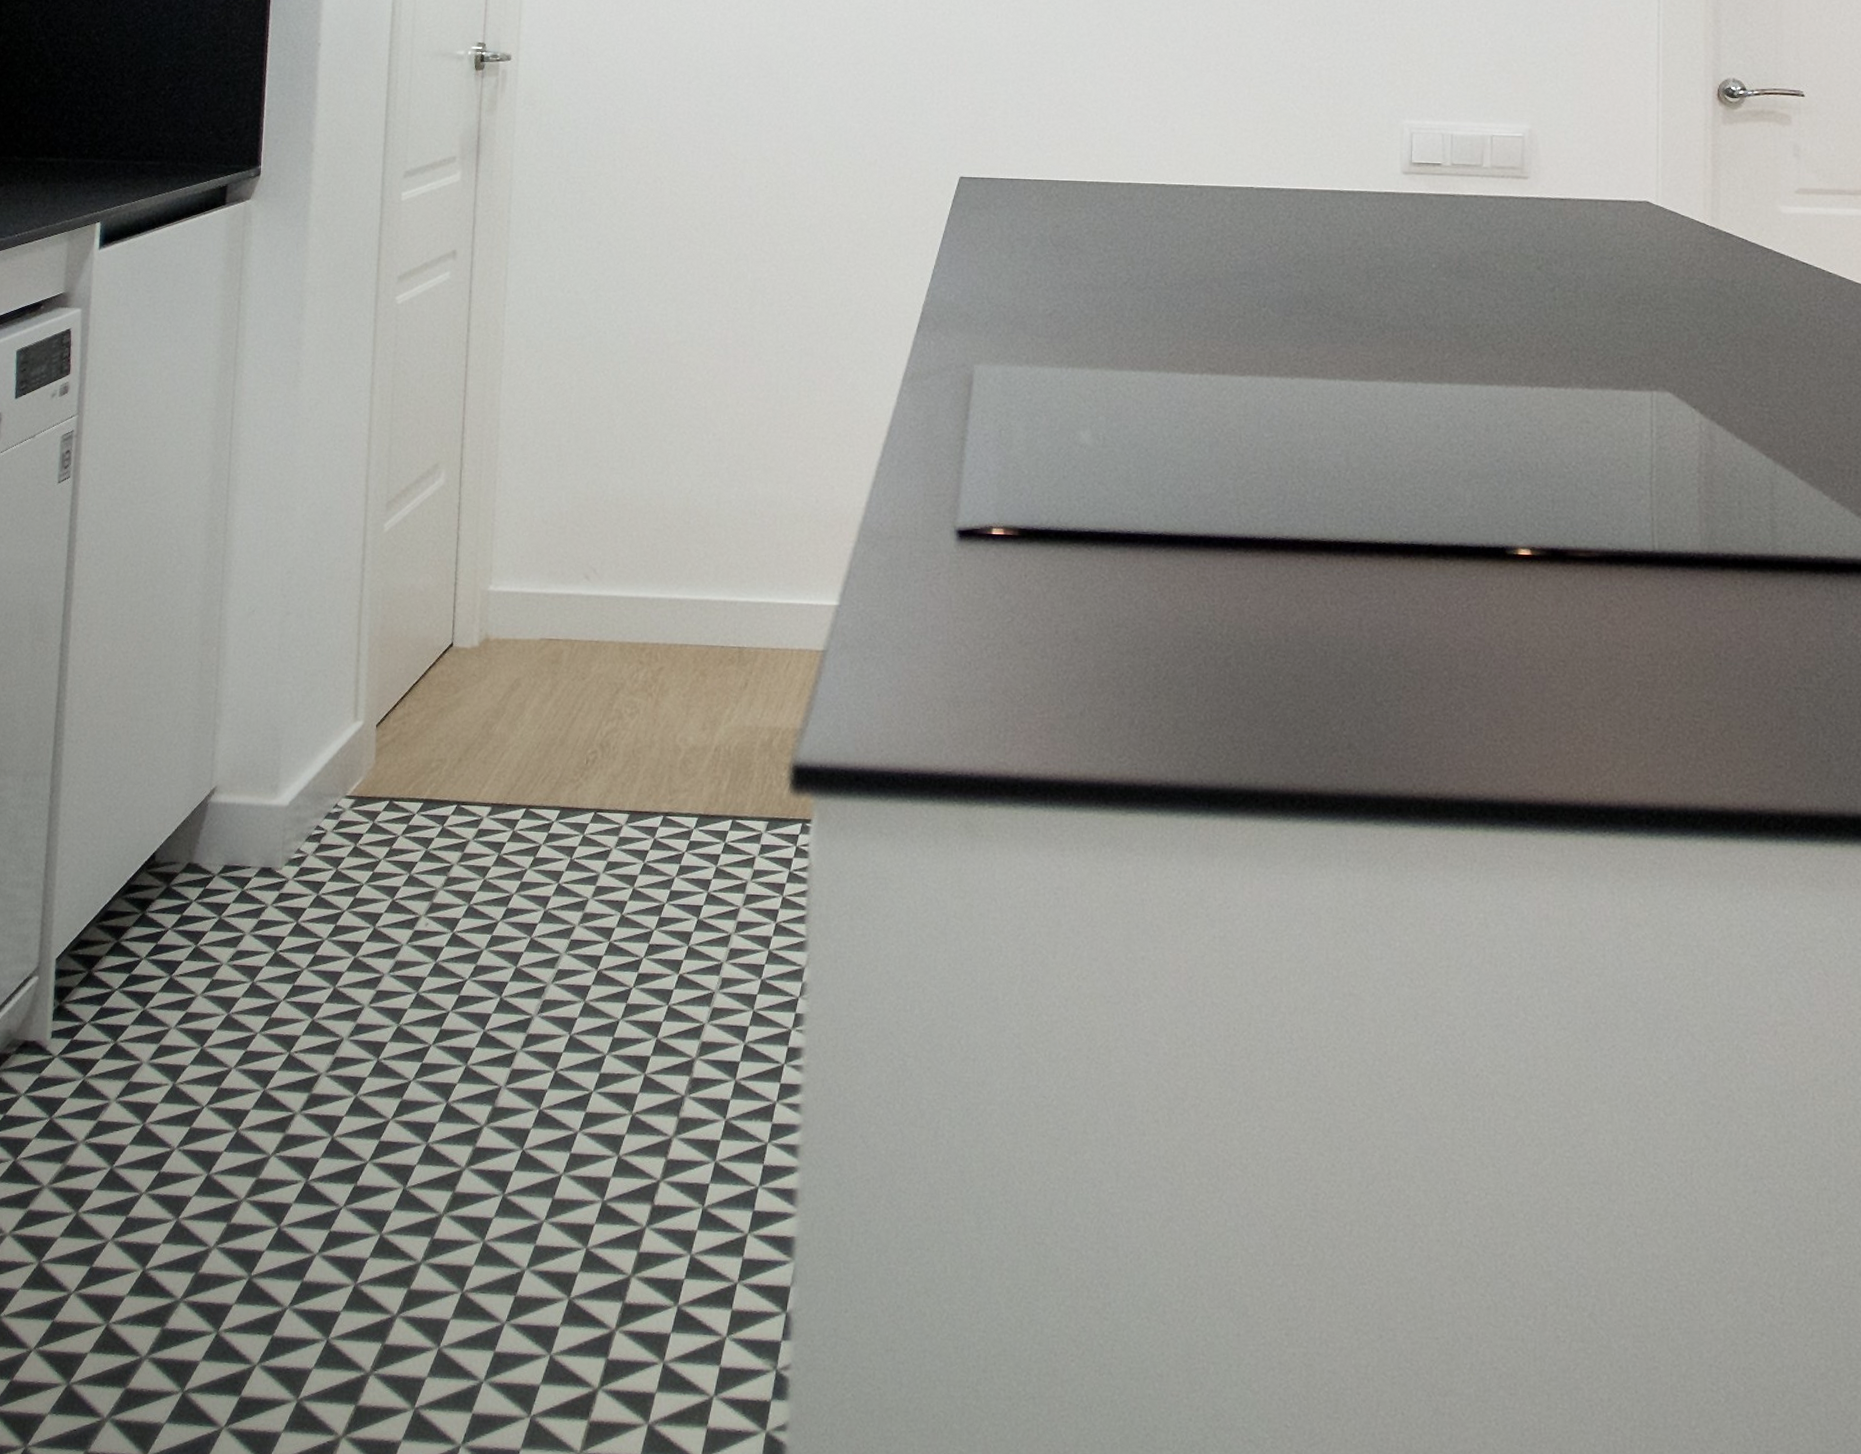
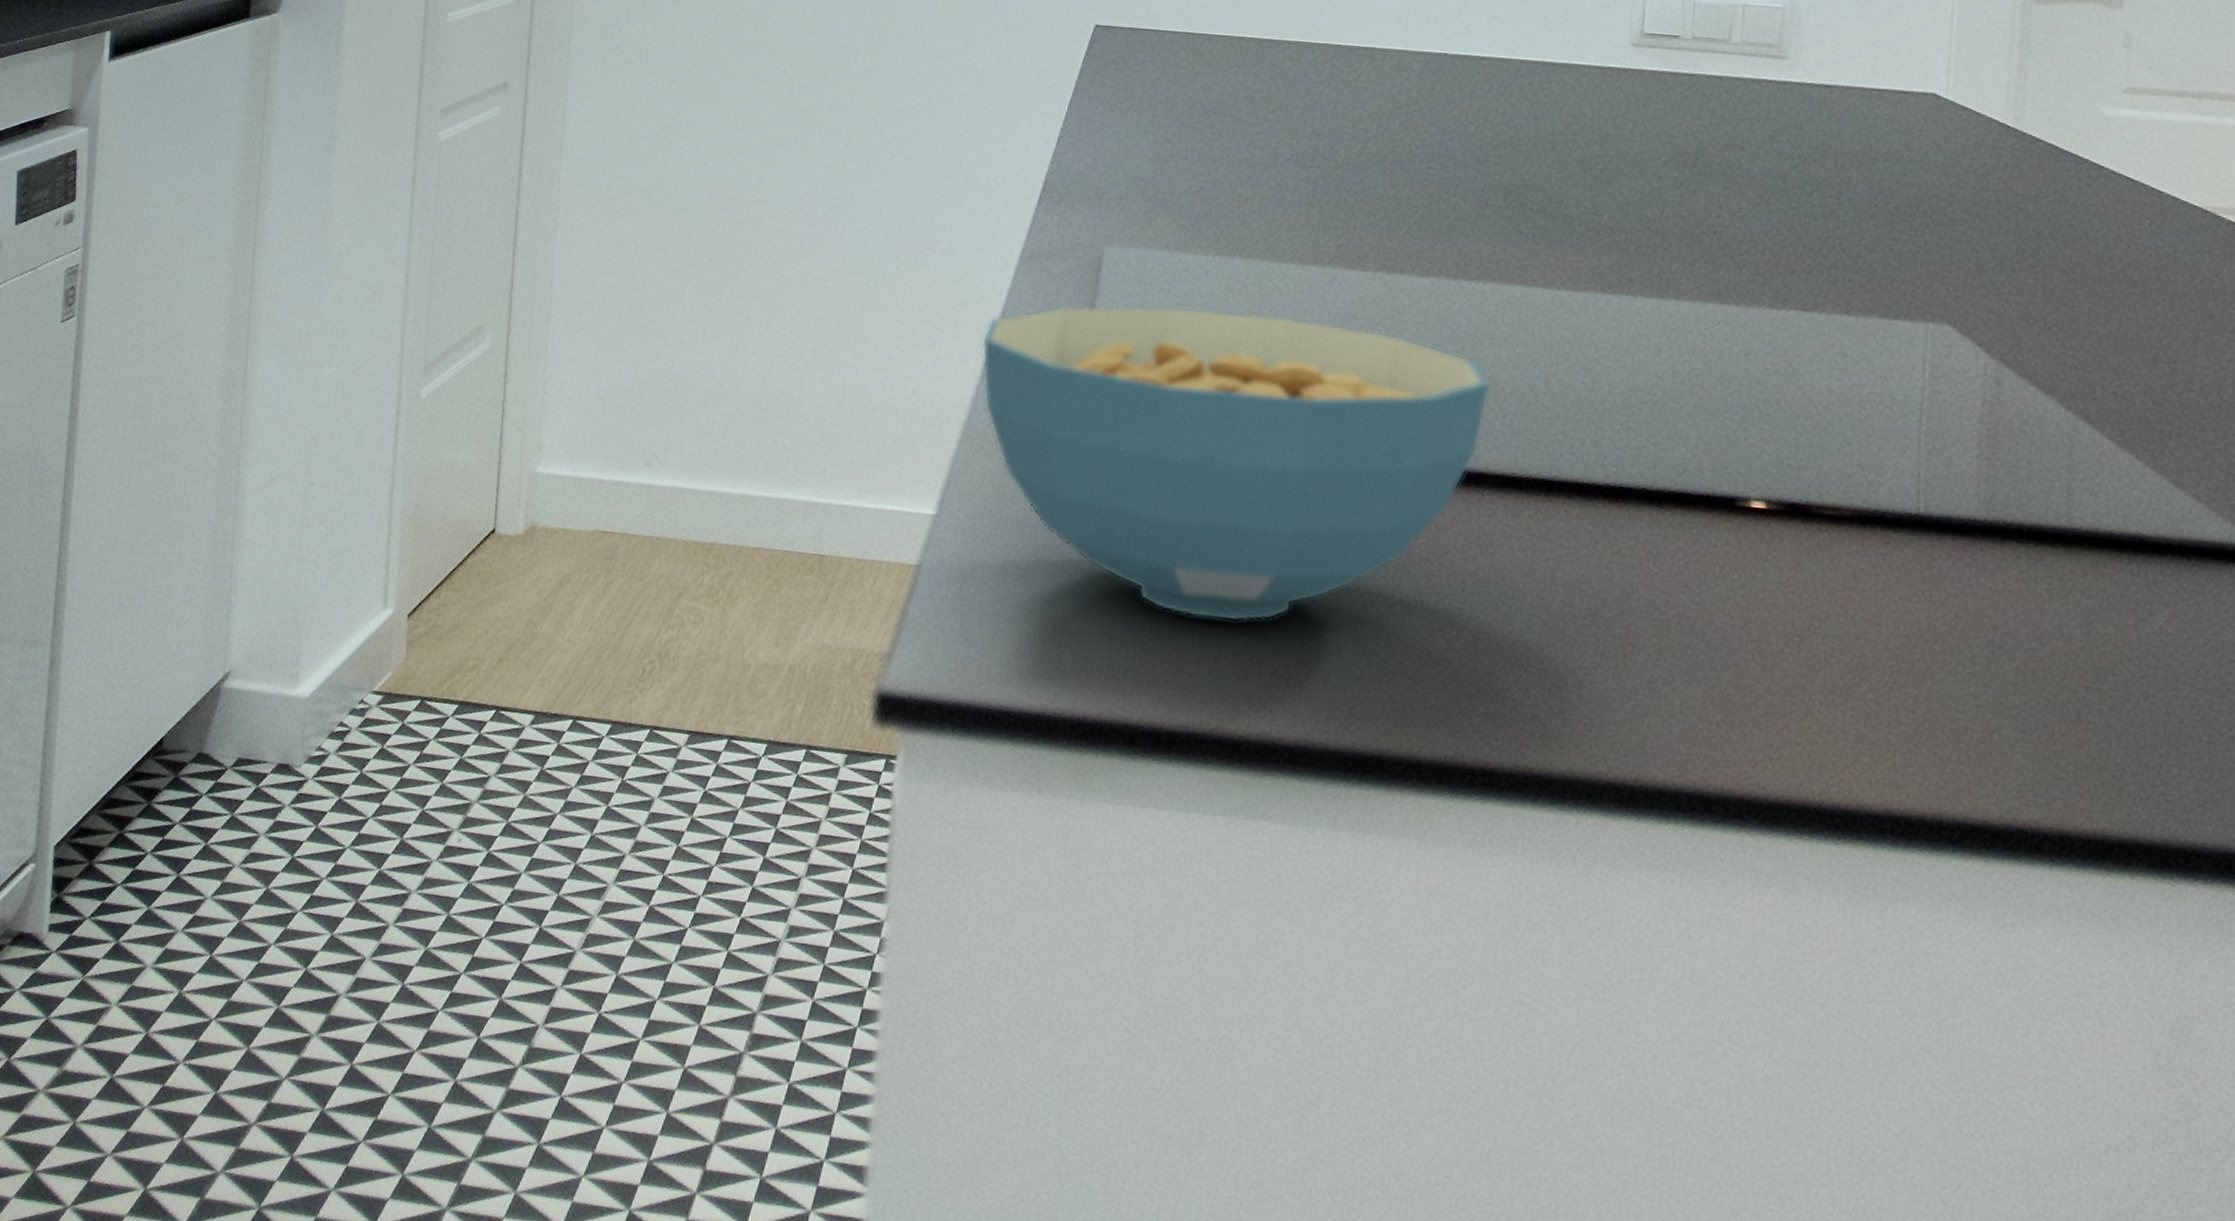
cereal bowl: none [873,413,1301,681] -> present [981,306,1490,622]

